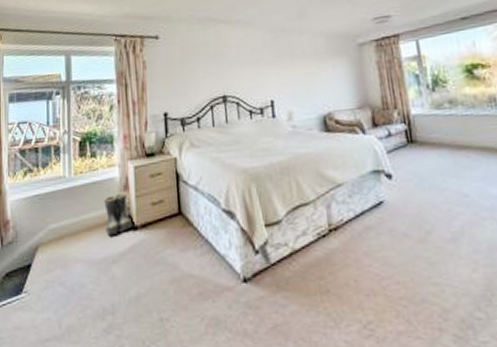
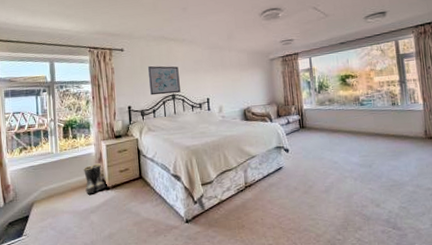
wall art: none [189,57,234,98] -> present [147,65,181,96]

